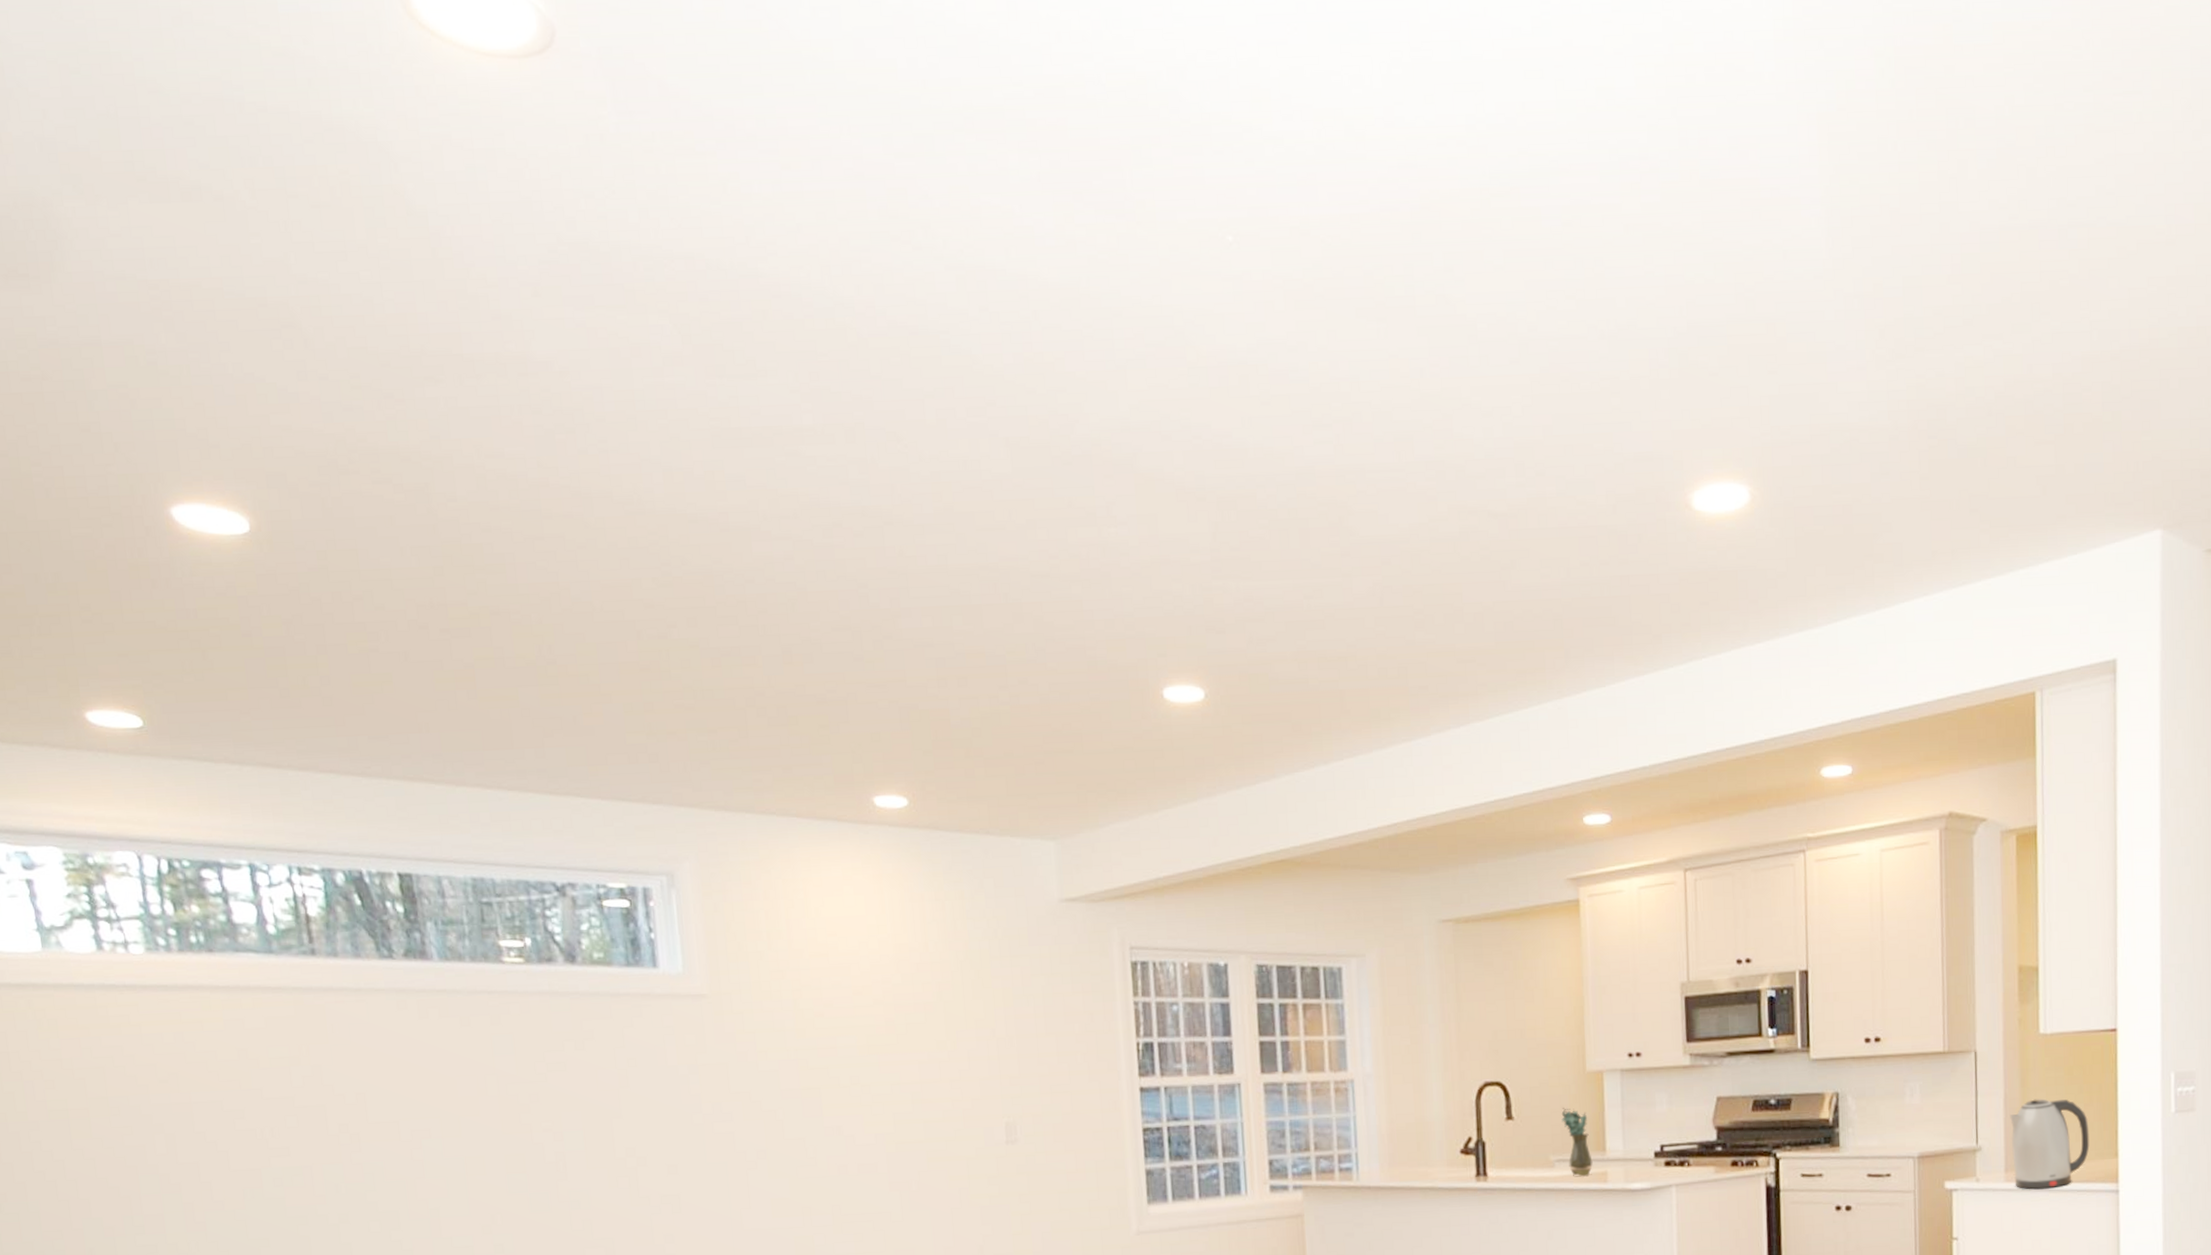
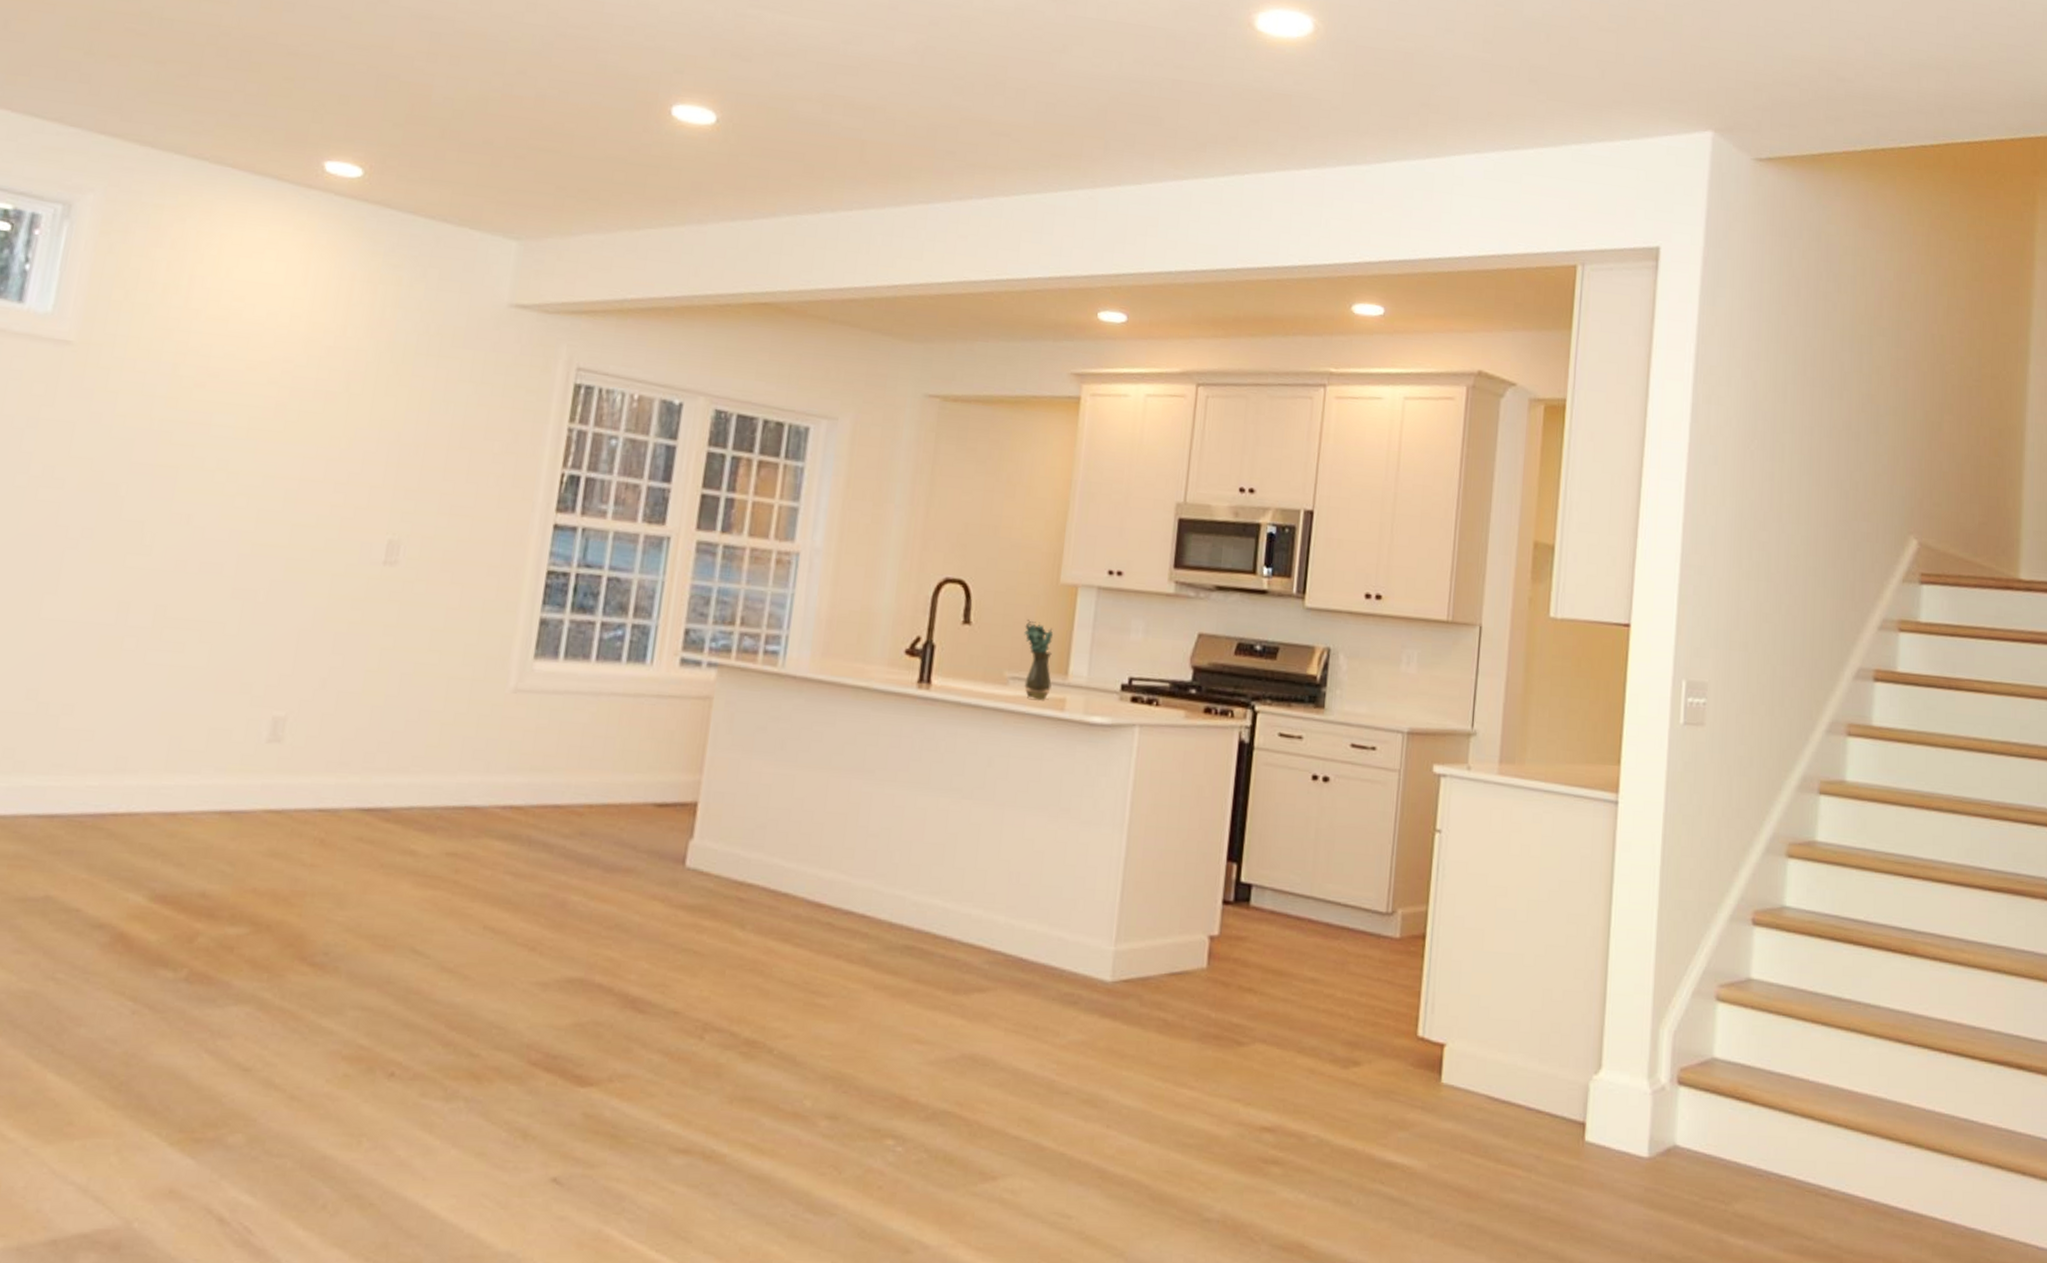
kettle: present [2010,1099,2090,1190] -> none [1508,687,1593,789]

